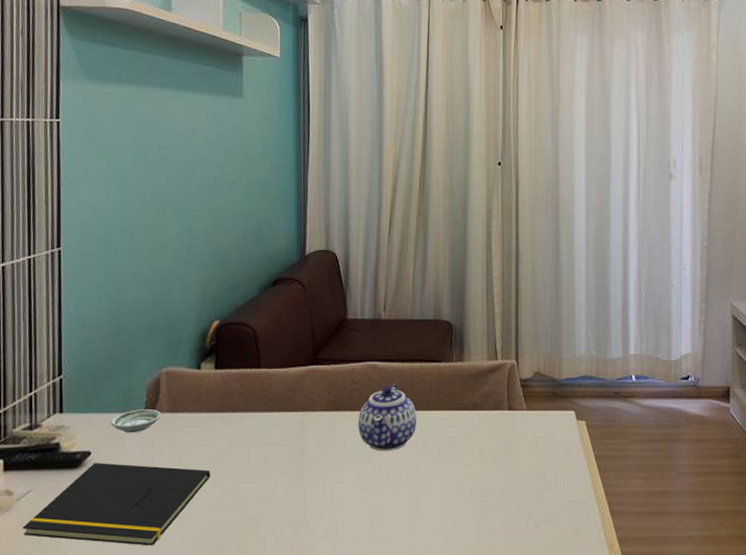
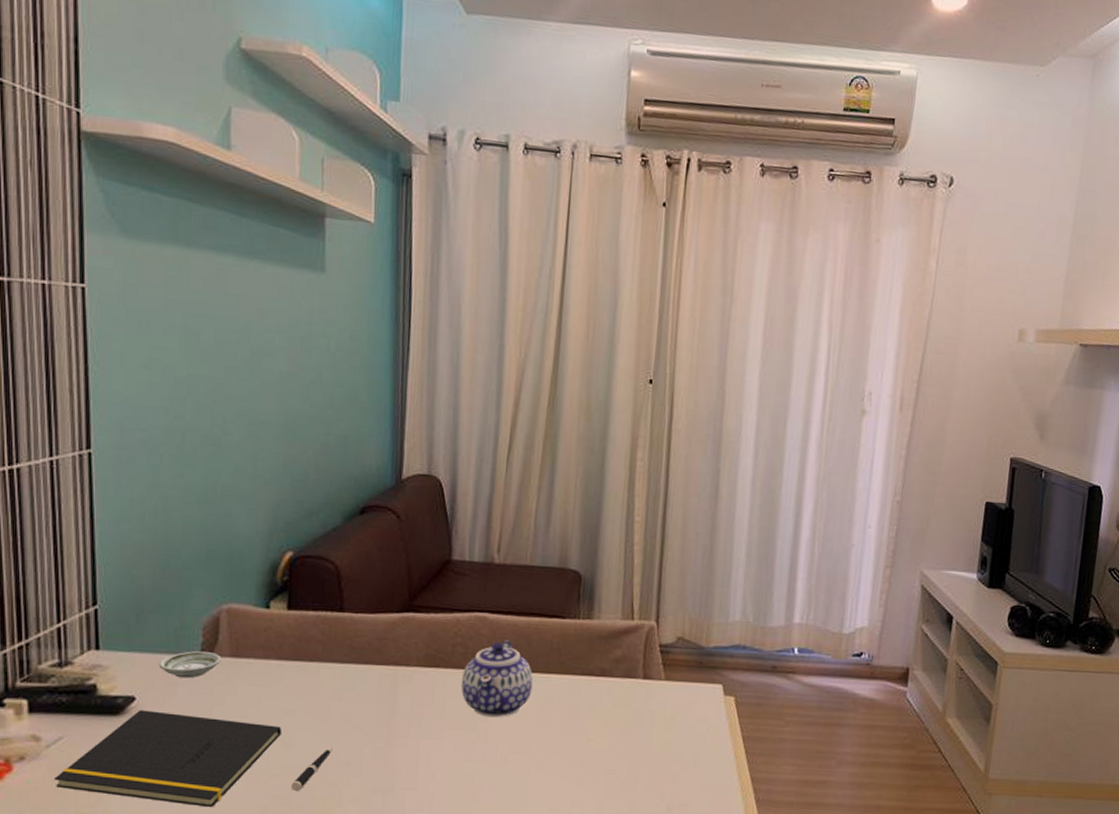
pen: none [219,486,253,528] -> present [291,747,333,792]

